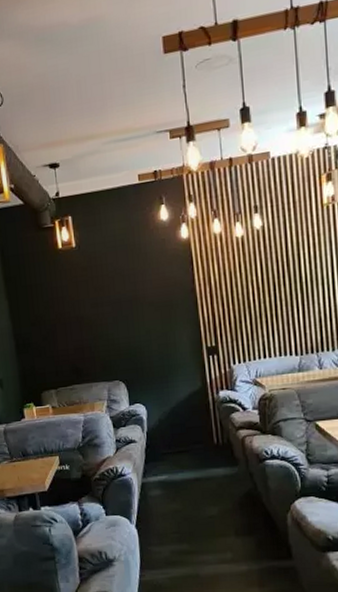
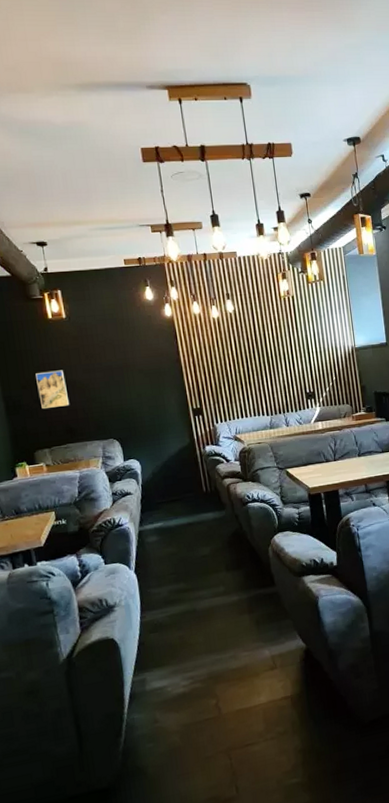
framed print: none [45,304,76,347] -> present [36,370,69,409]

